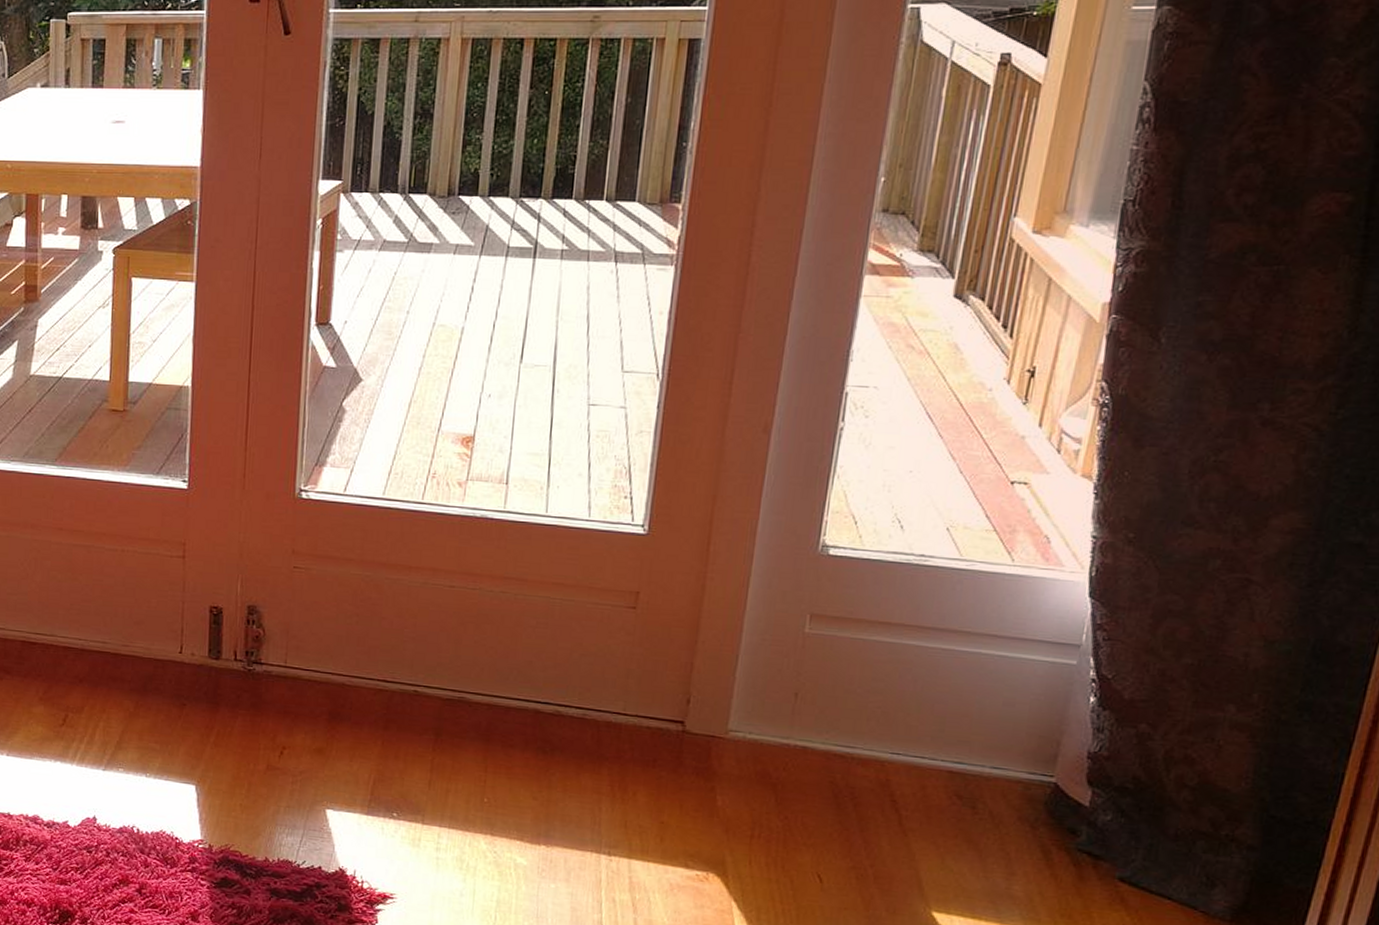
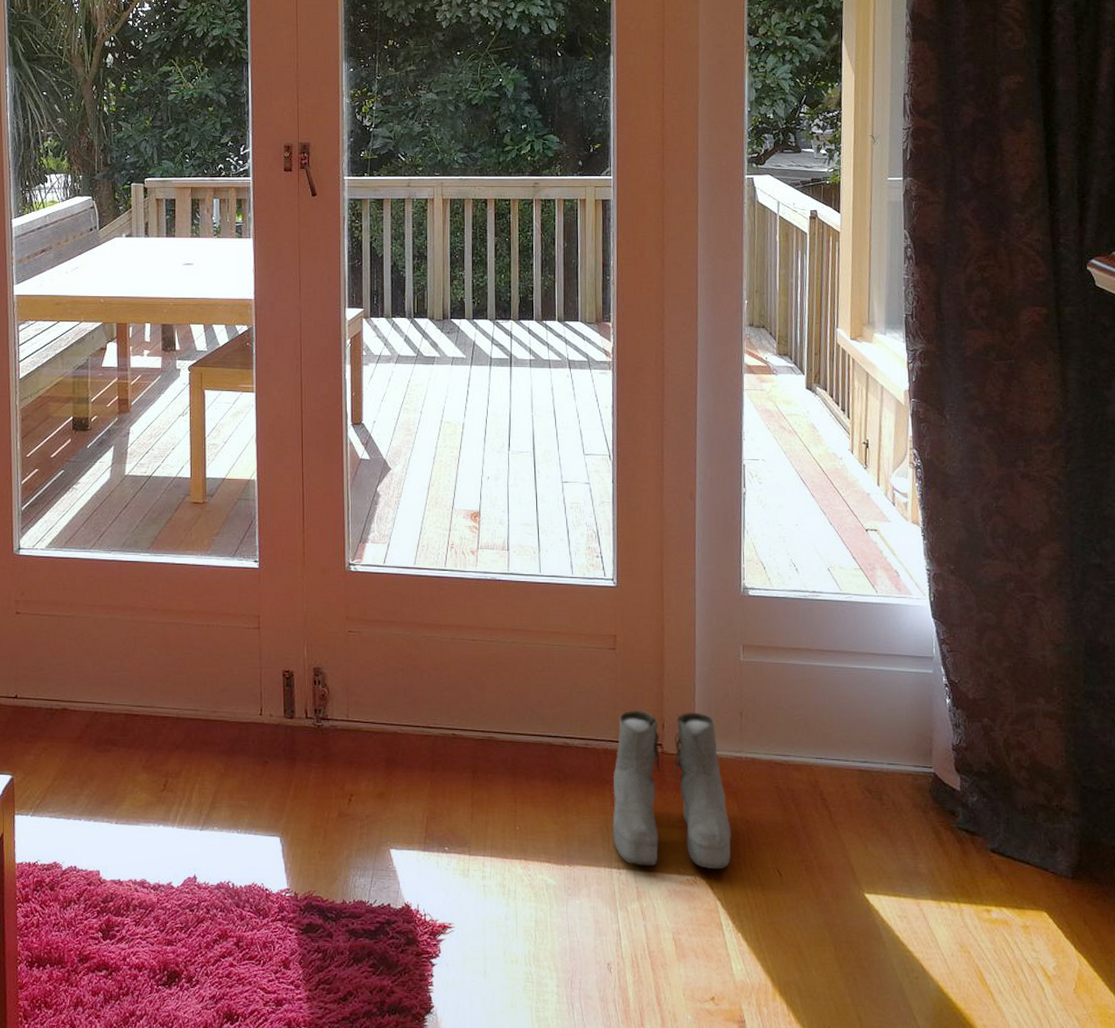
boots: none [605,680,763,868] -> present [612,710,732,870]

